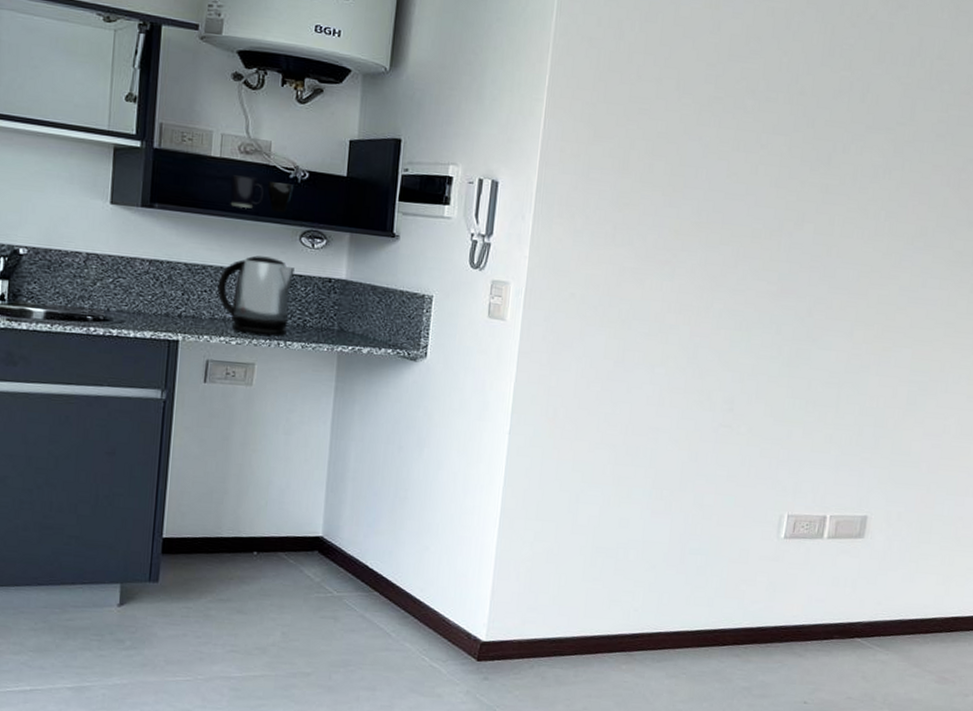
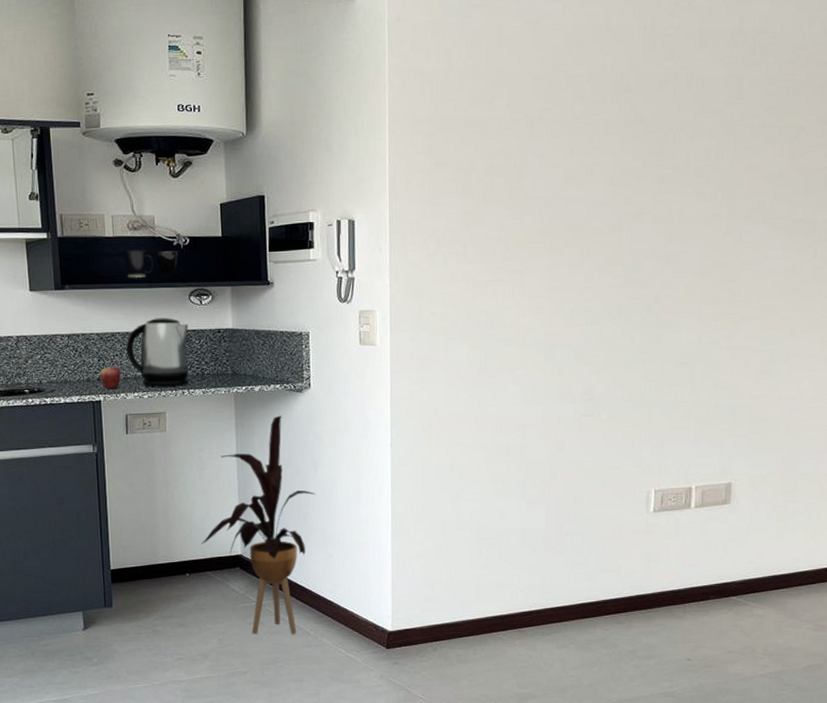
fruit: none [181,293,207,330] -> present [100,358,121,390]
house plant: none [276,383,418,634] -> present [201,415,316,634]

